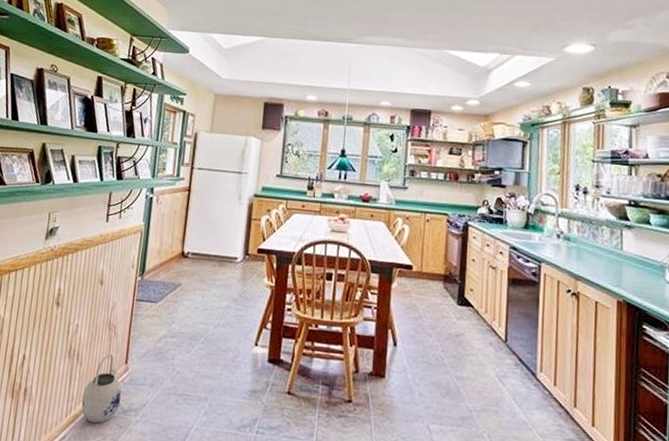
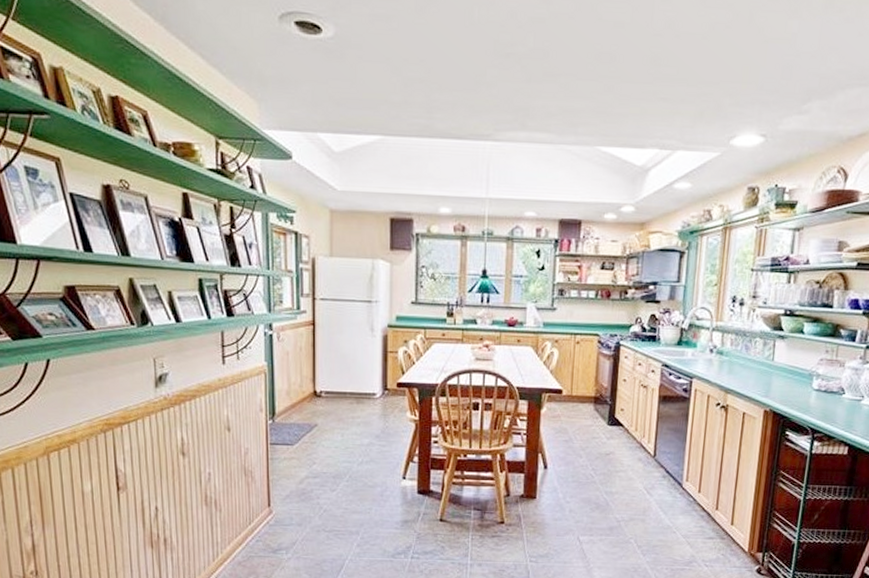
teapot: present [81,353,122,423] -> none [228,498,269,563]

